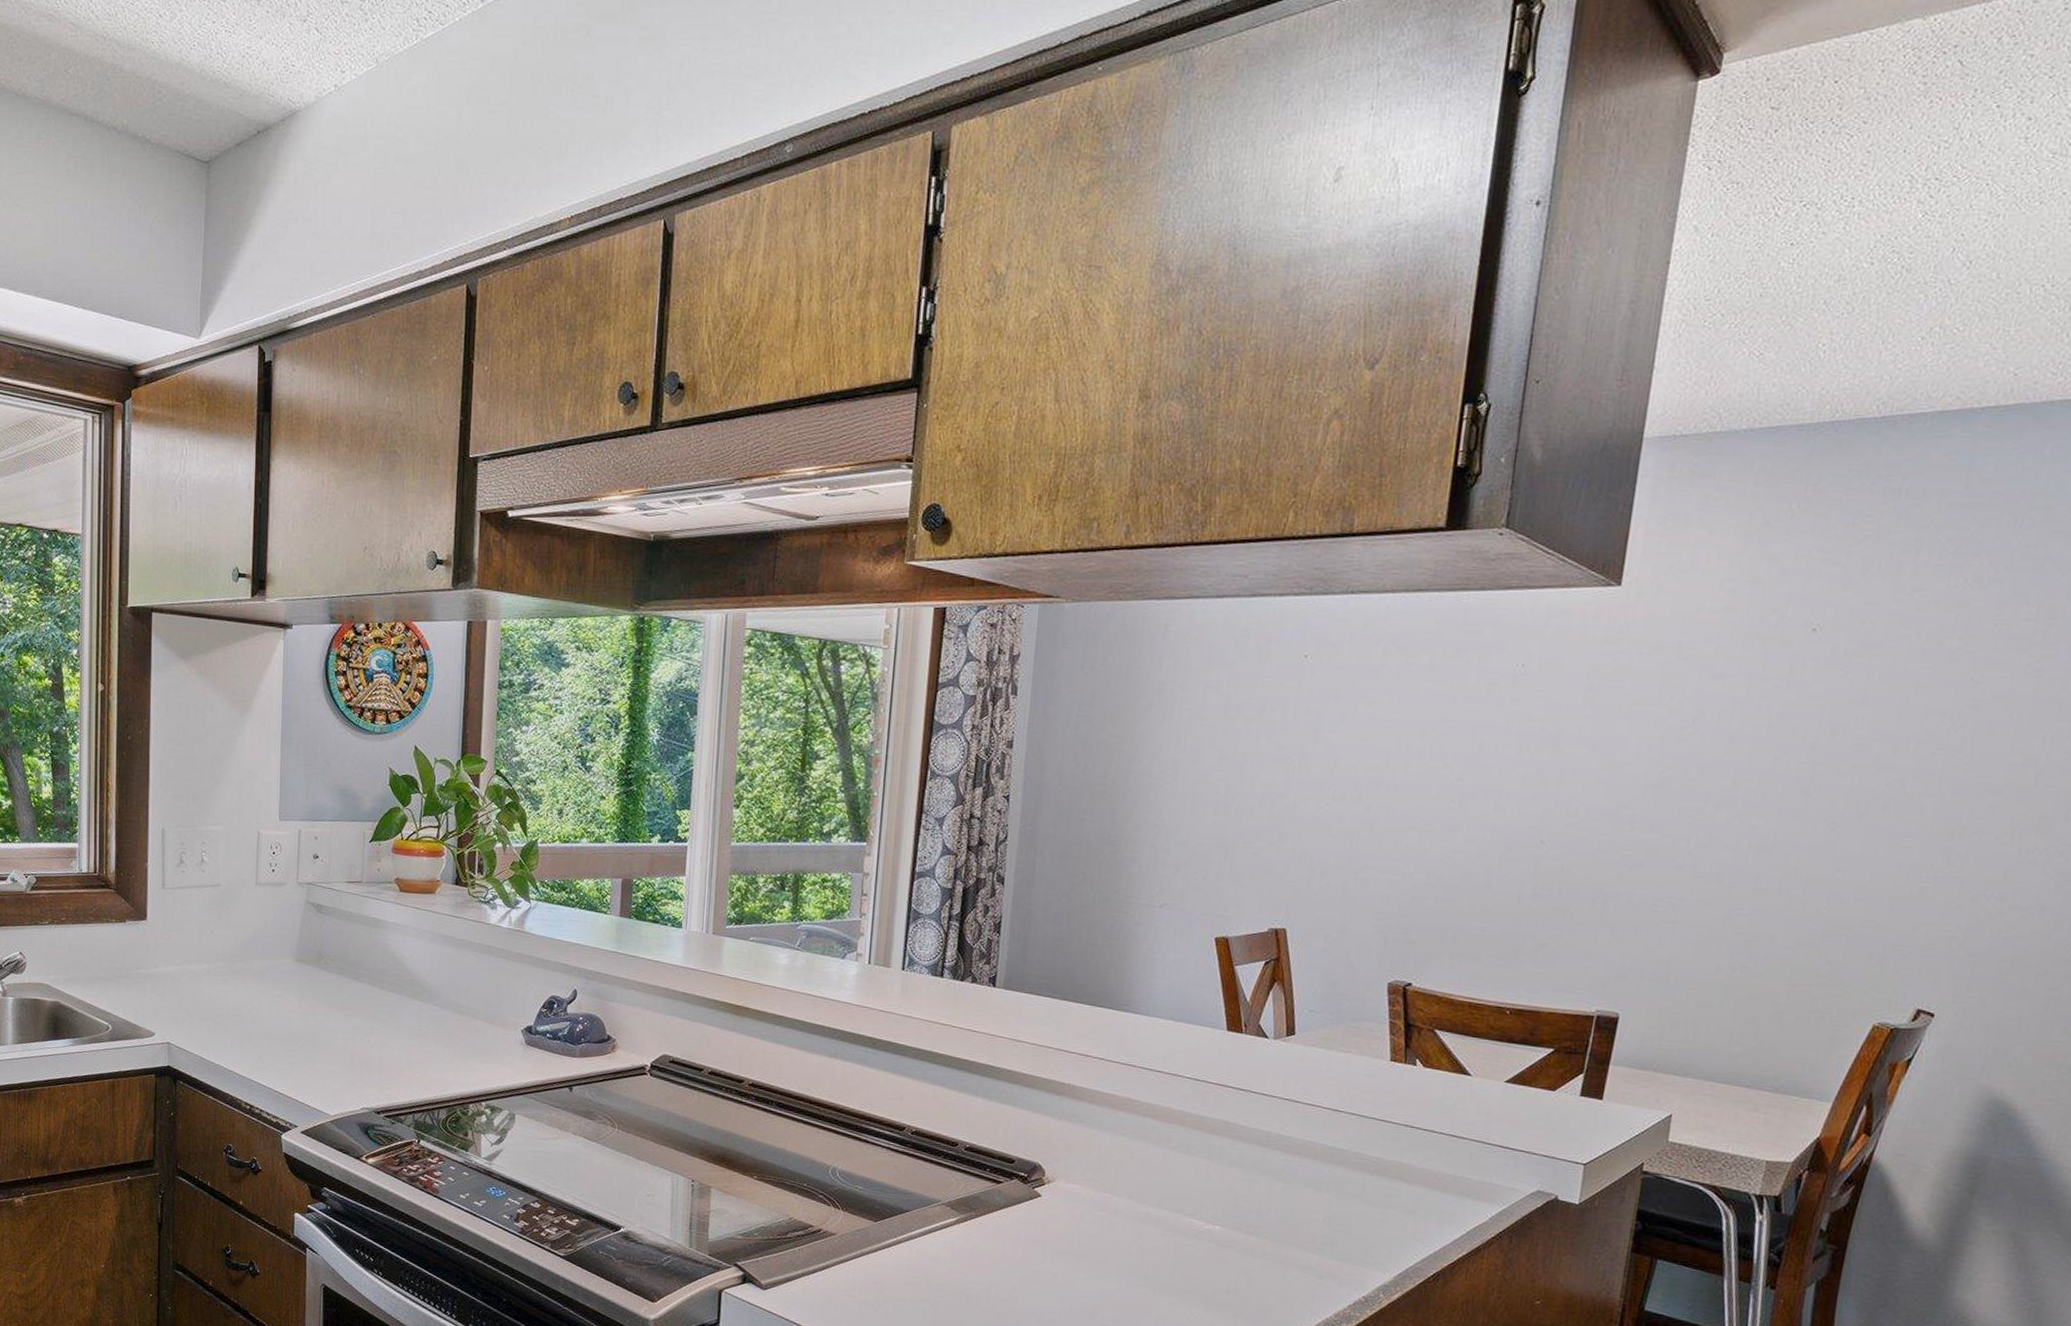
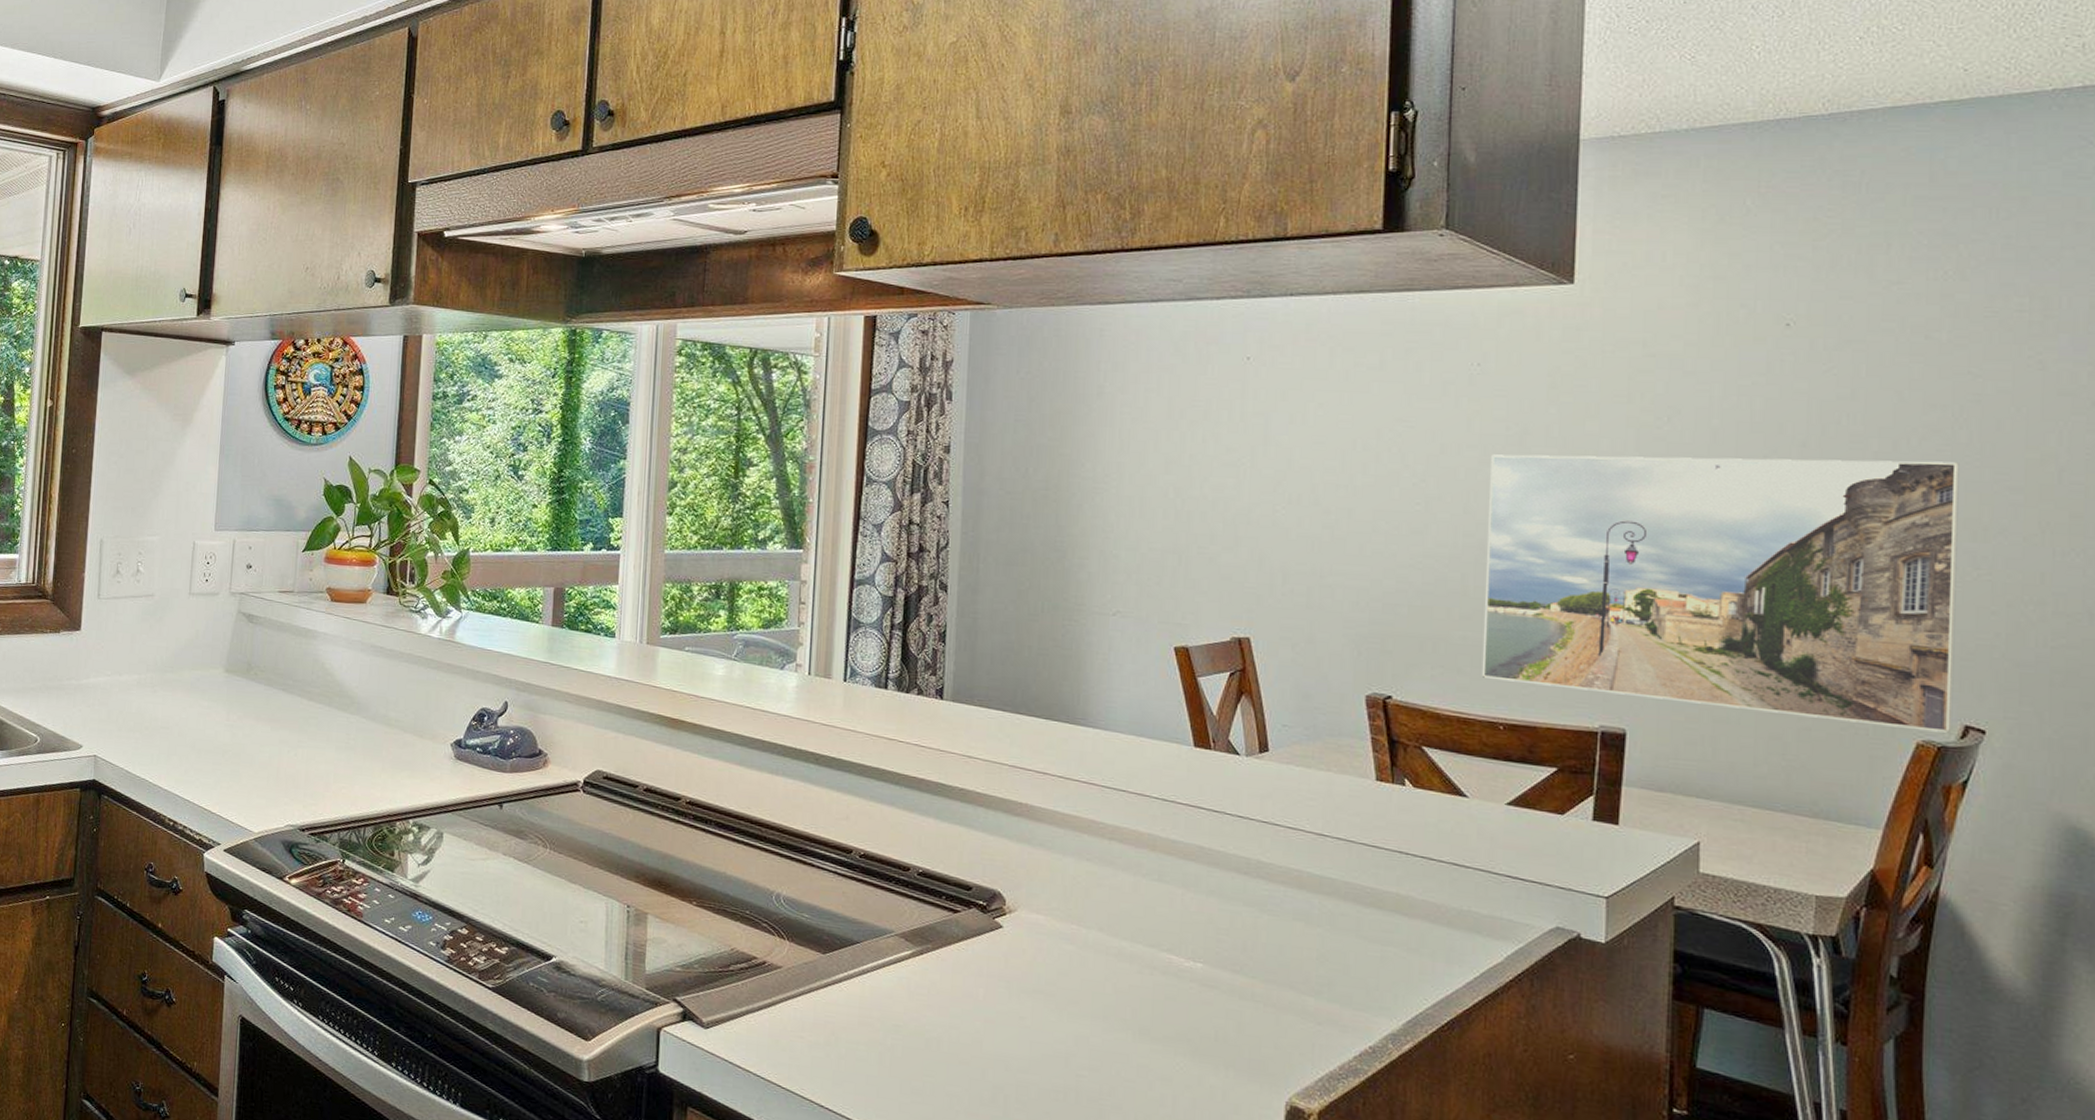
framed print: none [1495,754,1950,1016] -> present [1481,454,1960,733]

